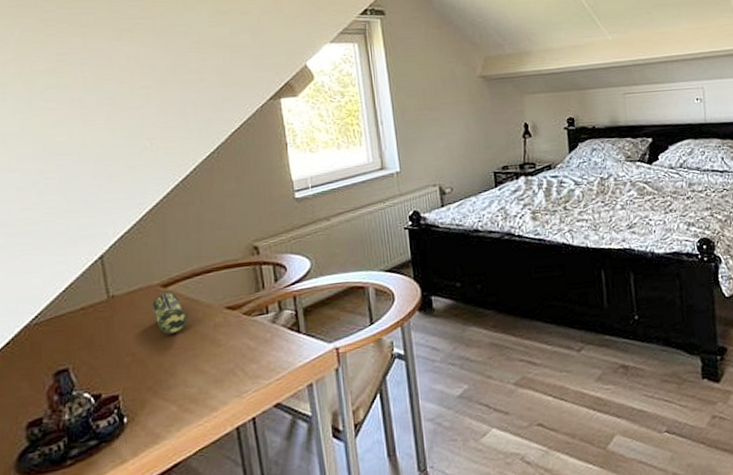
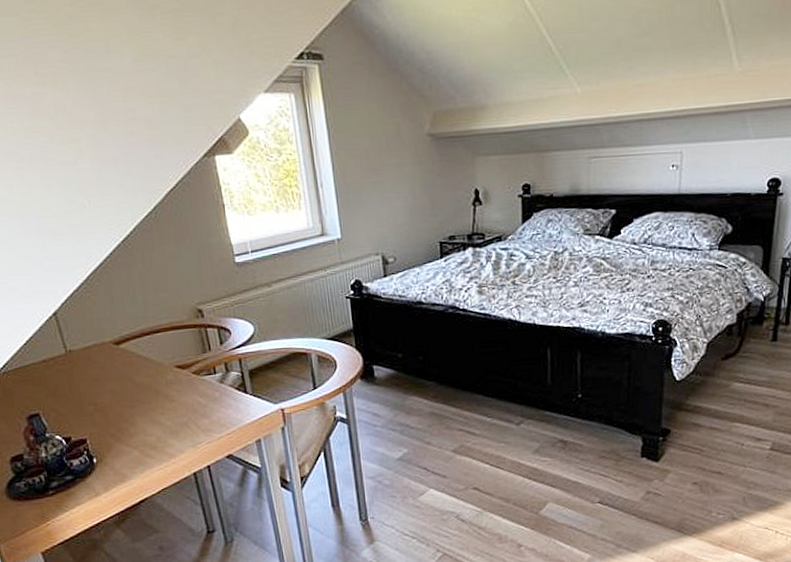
pencil case: present [151,292,188,334] -> none [106,349,141,388]

